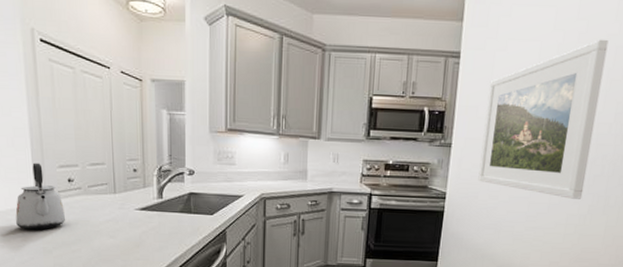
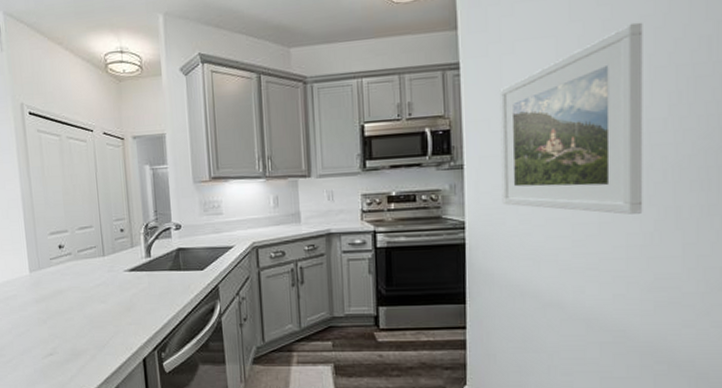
kettle: present [15,162,66,230] -> none [11,232,58,300]

